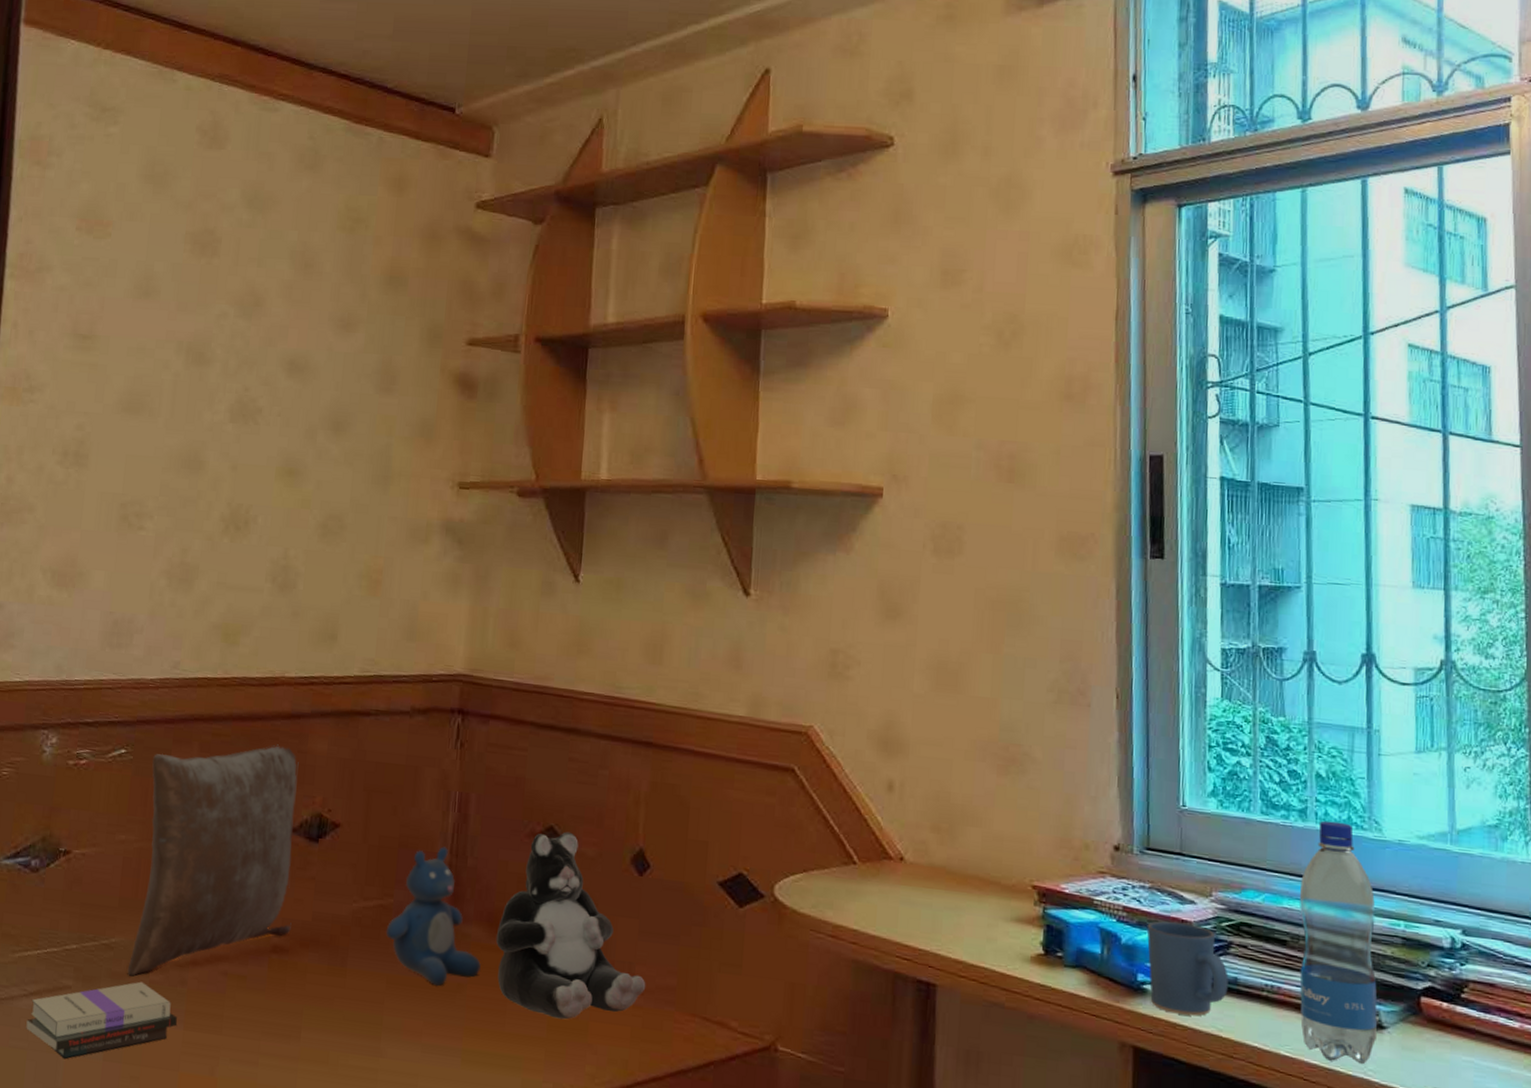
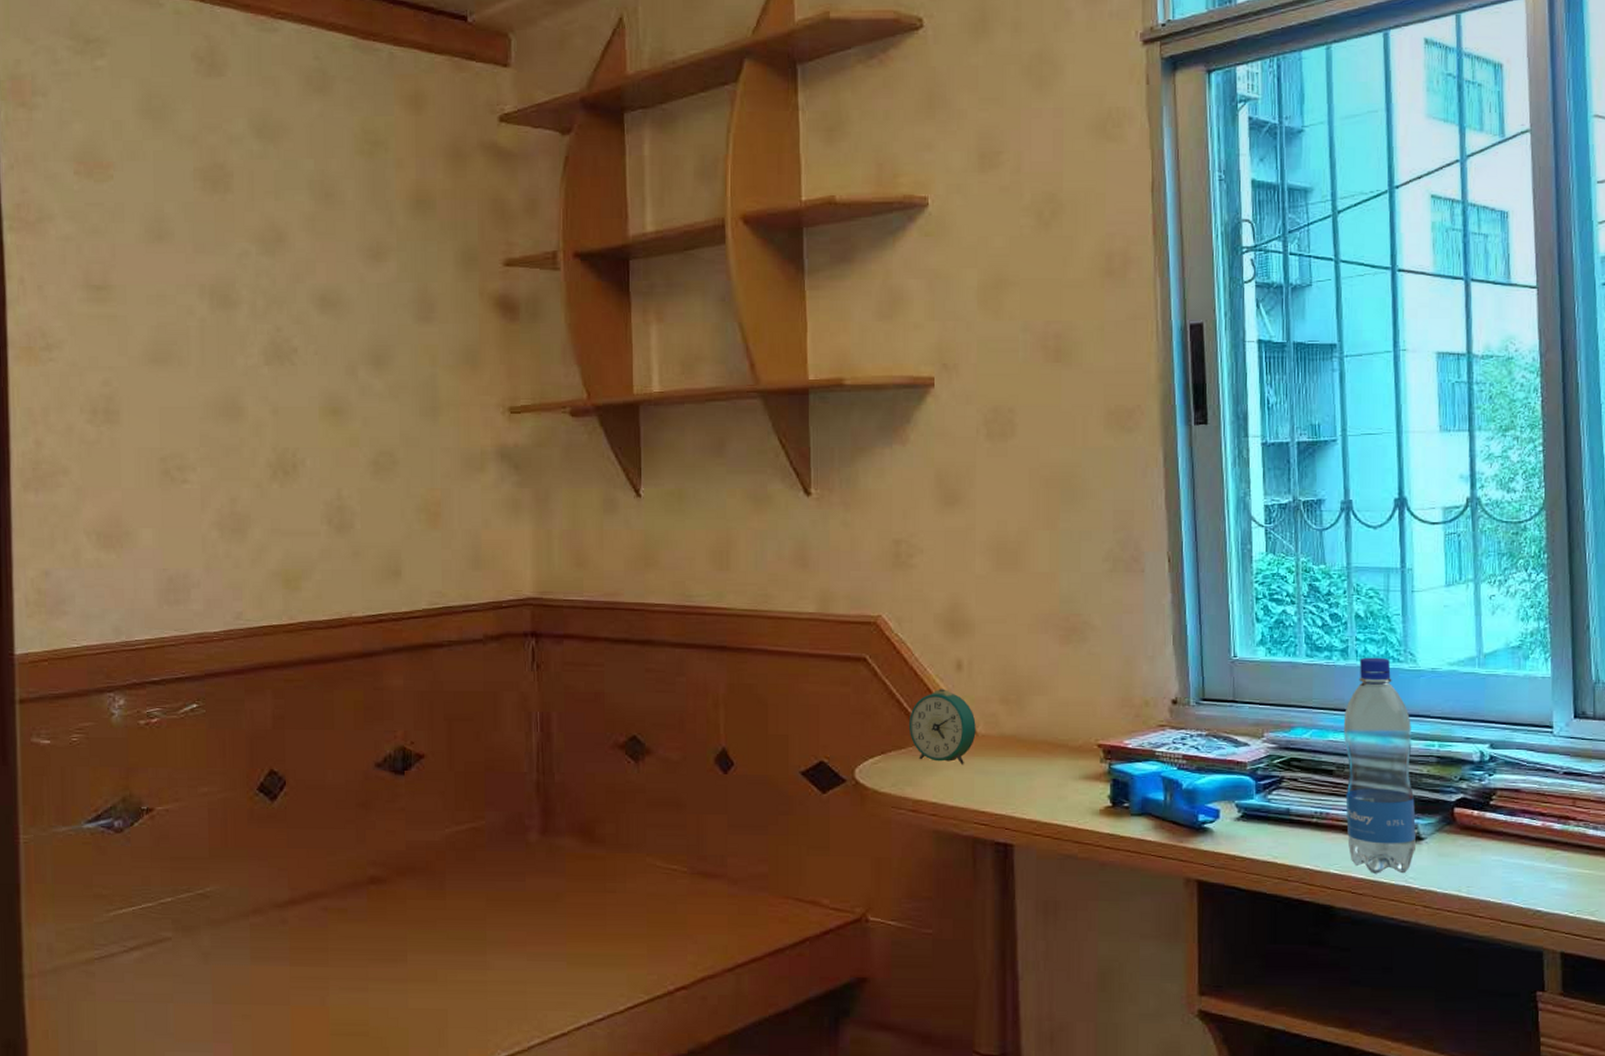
books: present [26,981,177,1060] -> none [130,925,282,1007]
pillow: present [127,744,299,977] -> none [225,684,386,921]
stuffed animal: present [385,846,481,986] -> none [480,766,577,897]
plush toy: present [495,831,646,1020] -> none [589,739,739,915]
alarm clock: none [833,809,905,892] -> present [908,689,976,764]
mug: present [1146,921,1229,1016] -> none [1205,763,1281,847]

